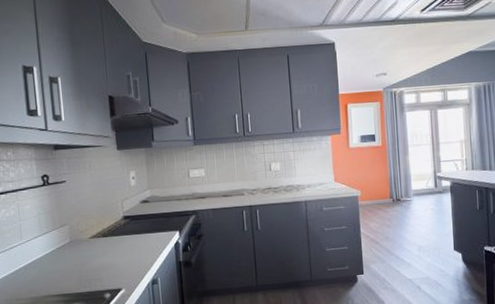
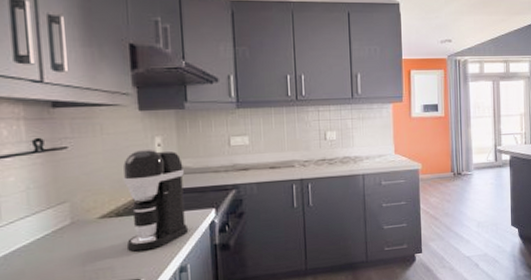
coffee maker: none [107,182,159,266] -> present [123,150,189,252]

